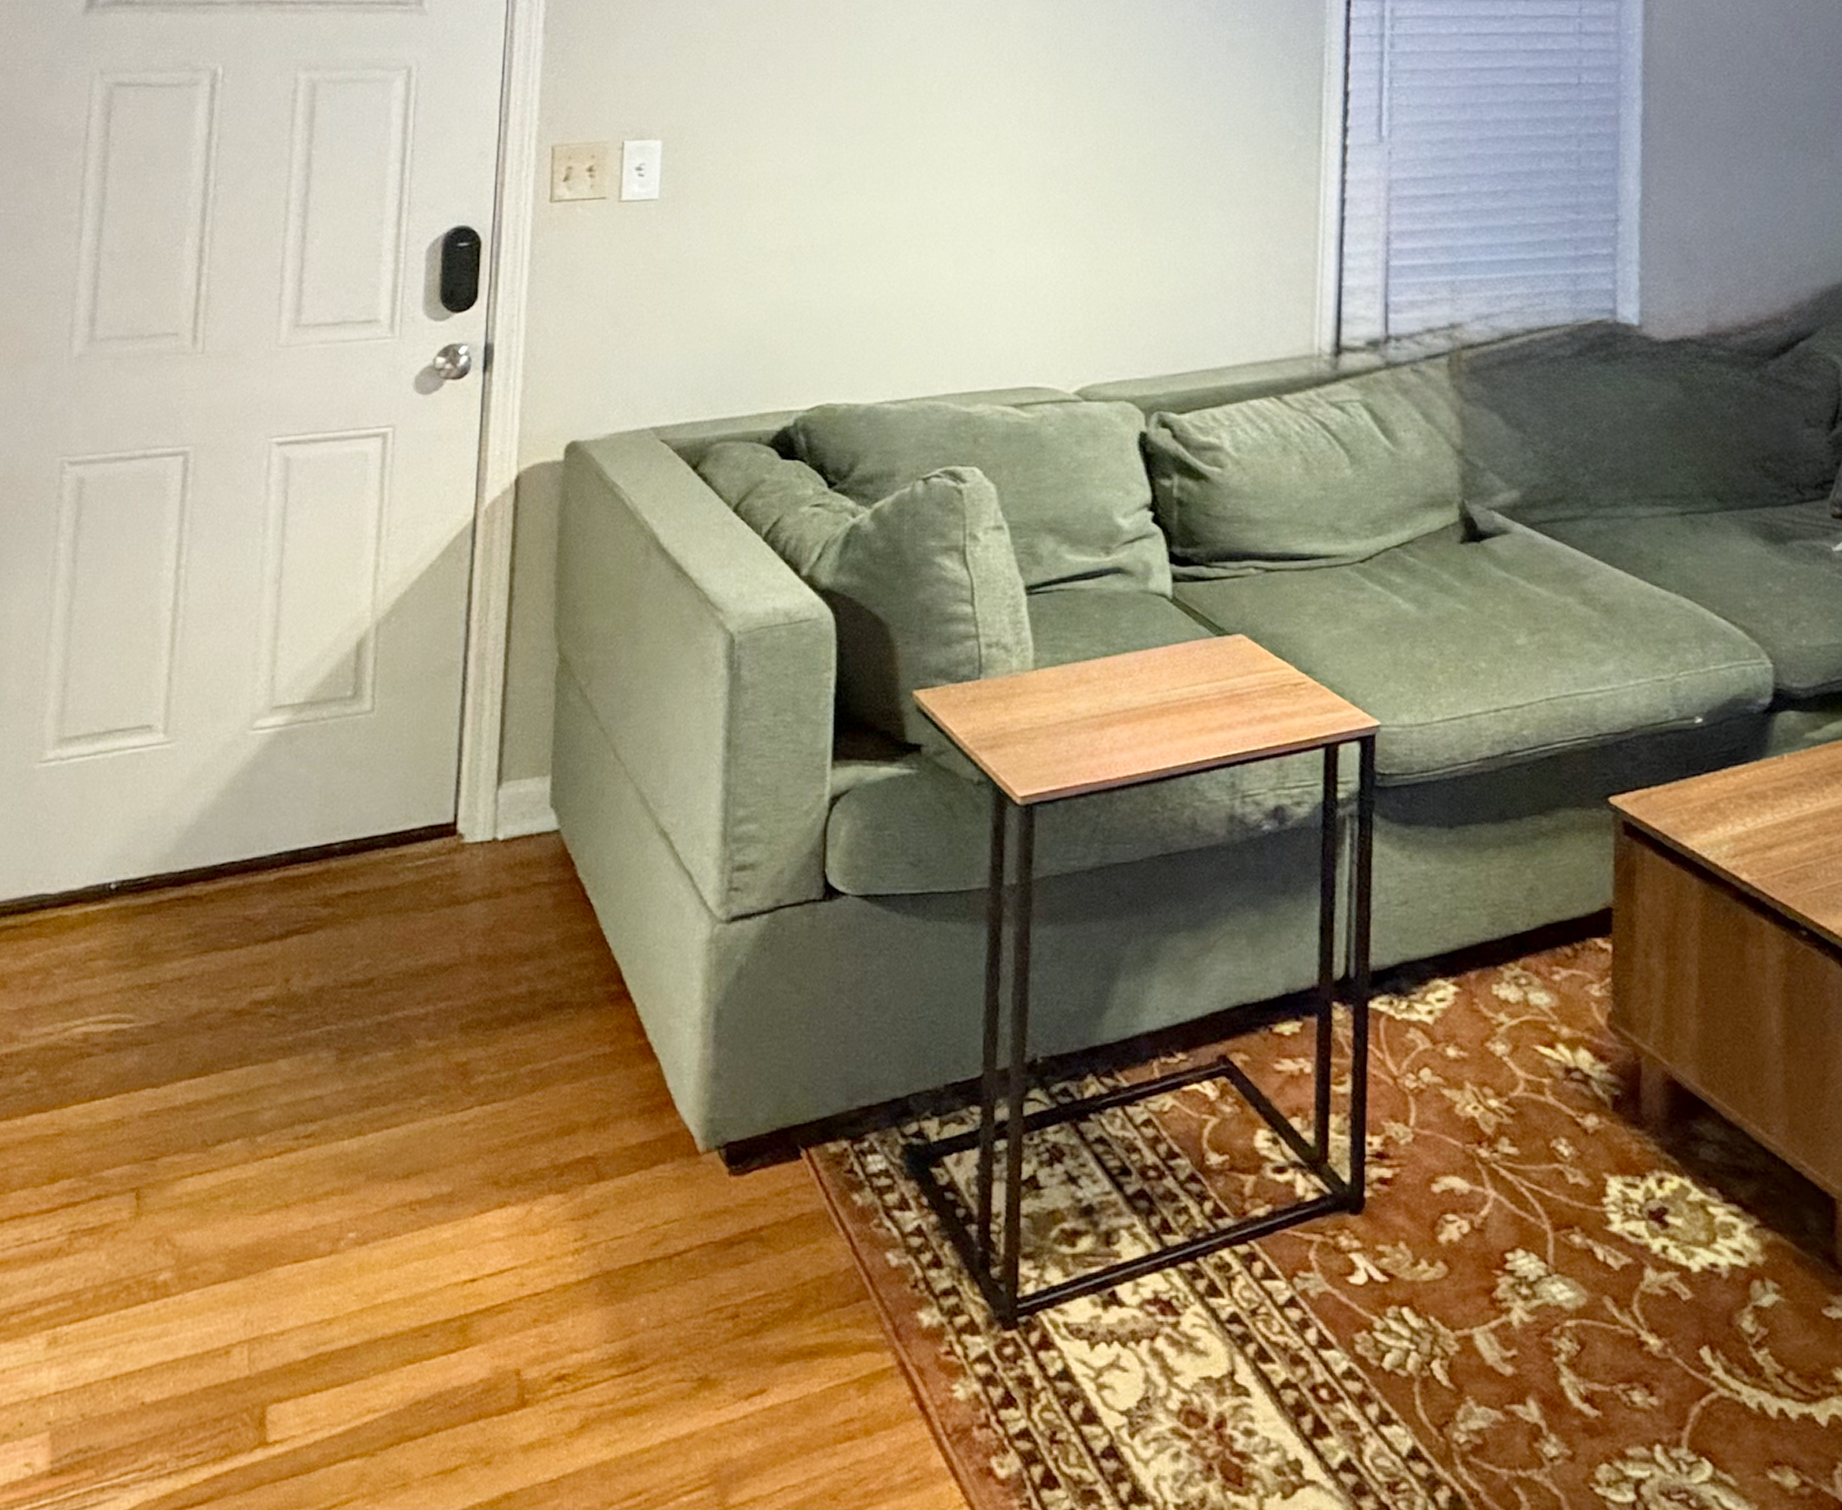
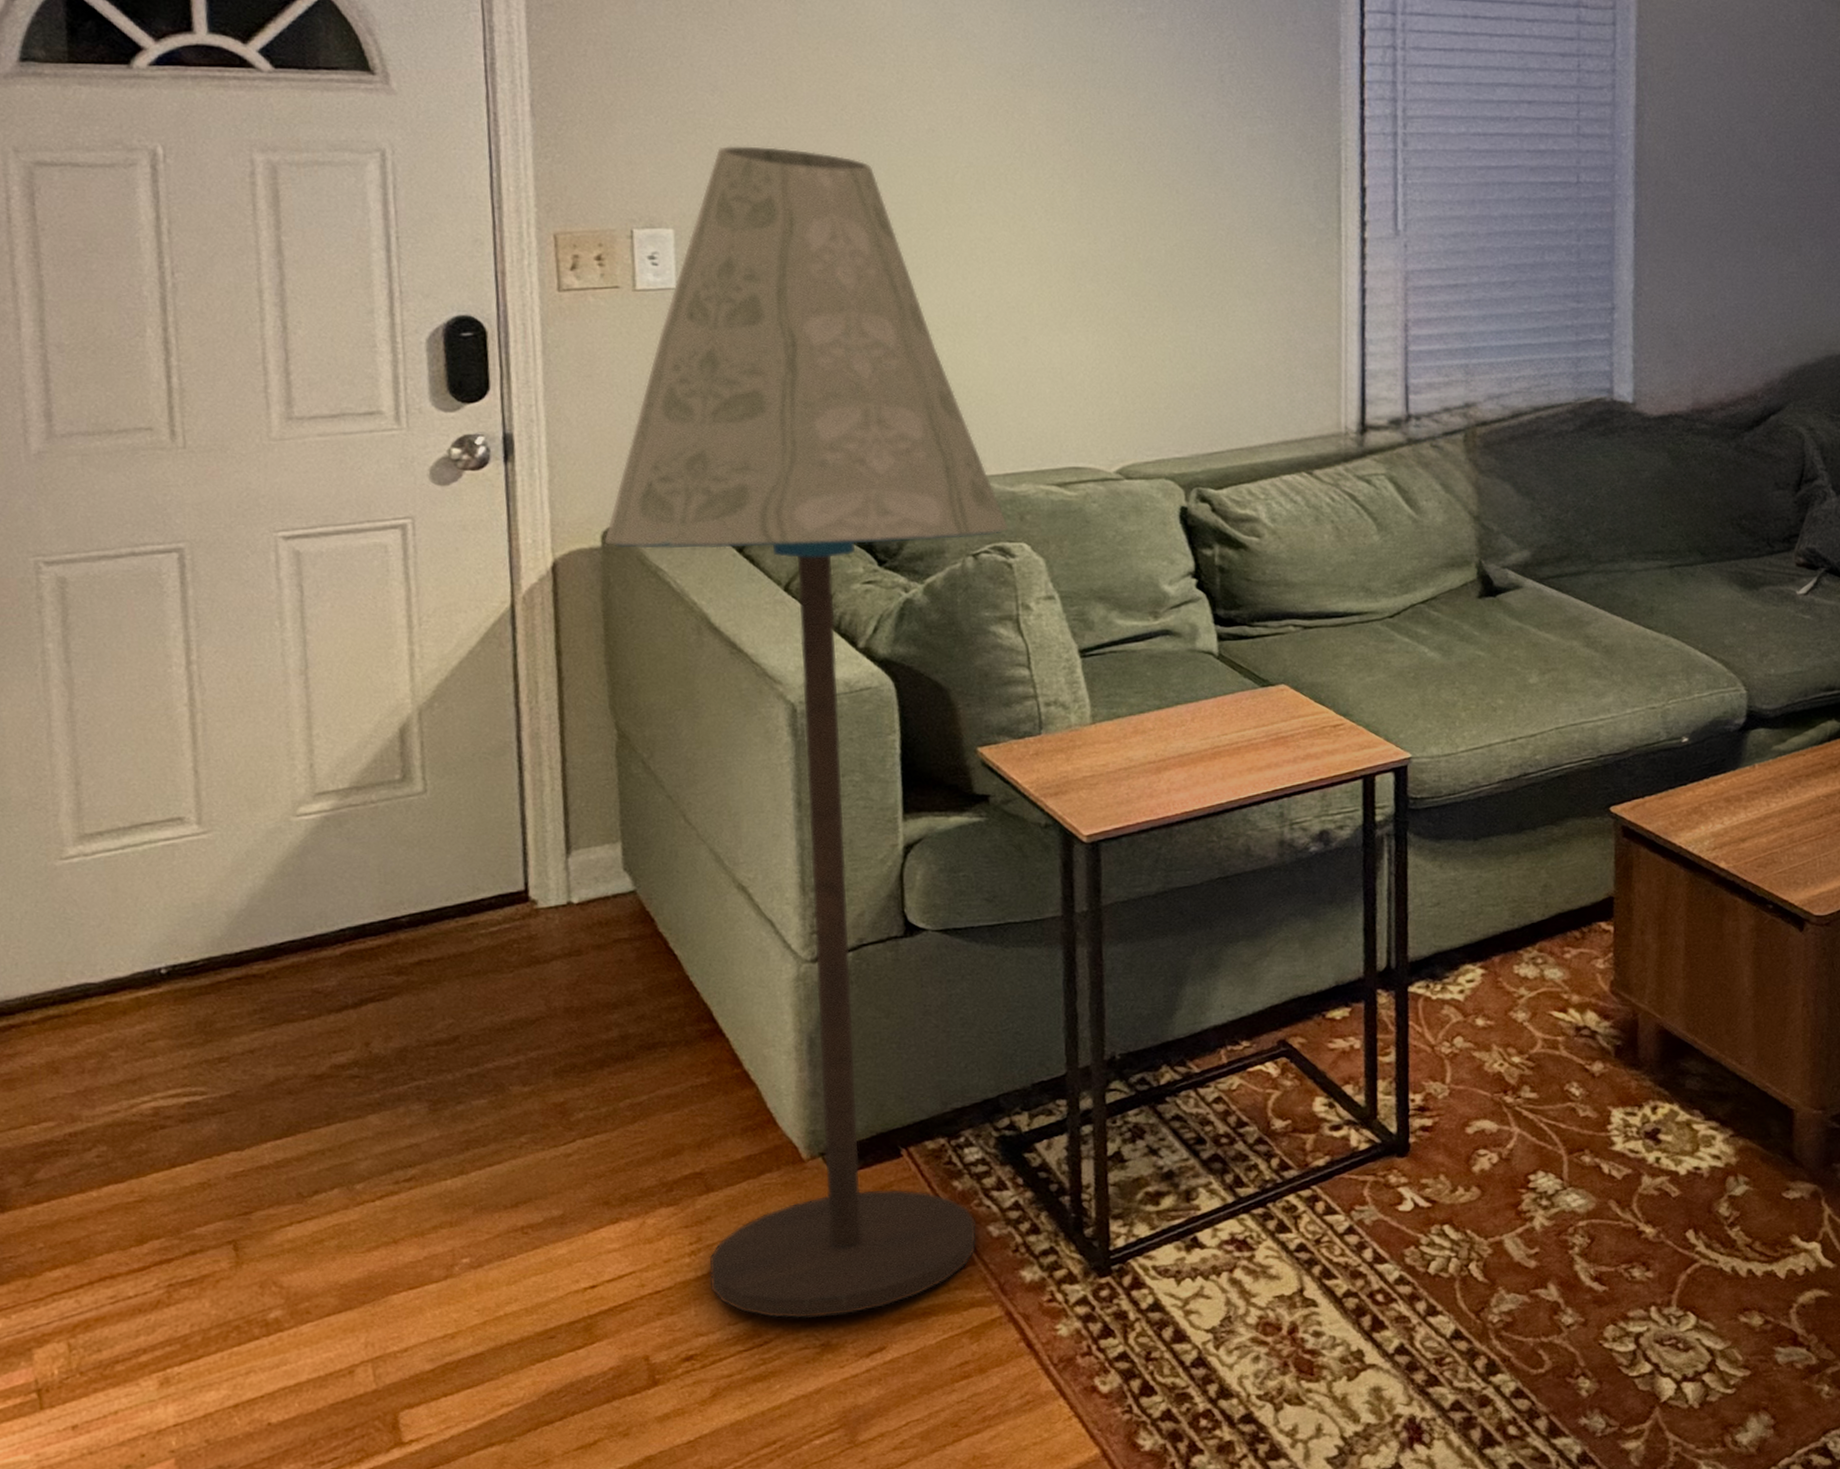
floor lamp: none [567,58,961,1345] -> present [604,146,1009,1319]

